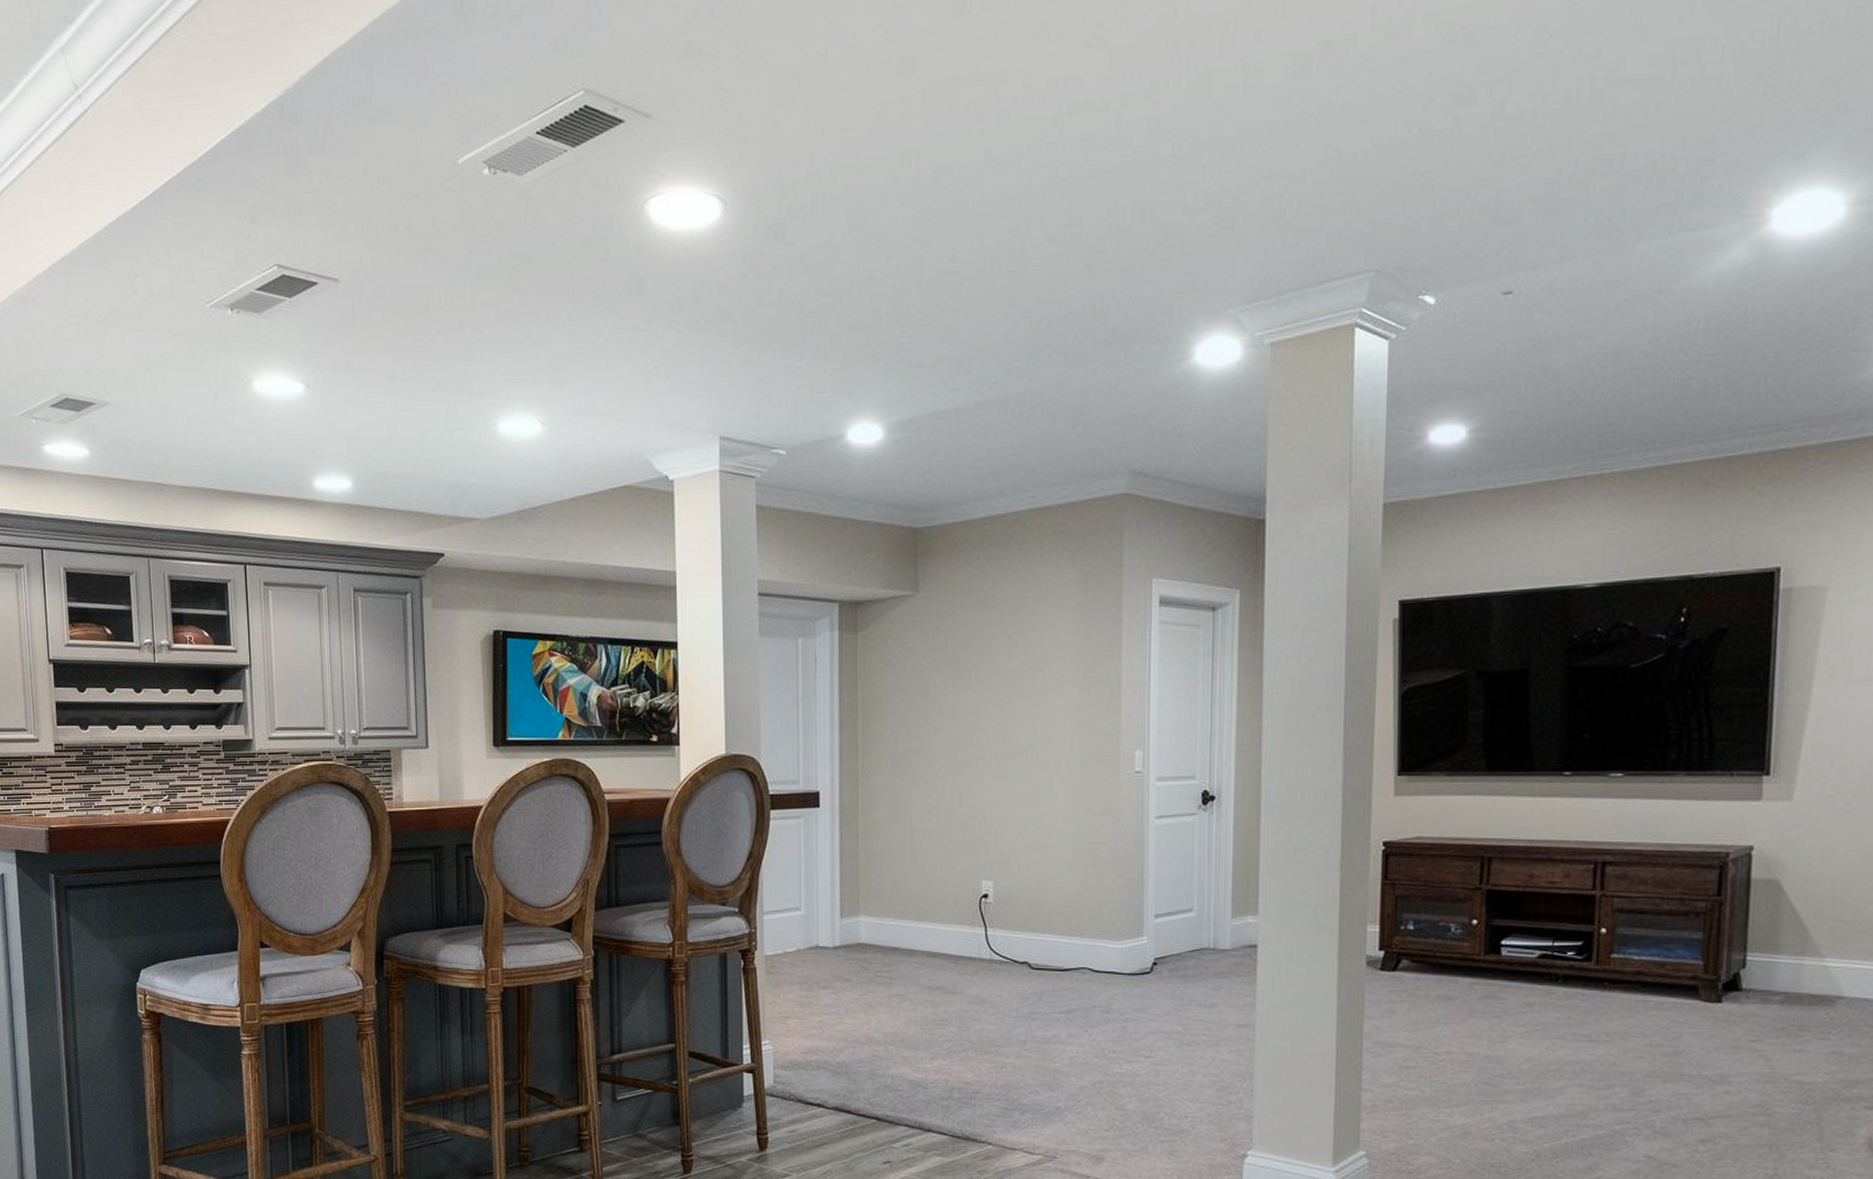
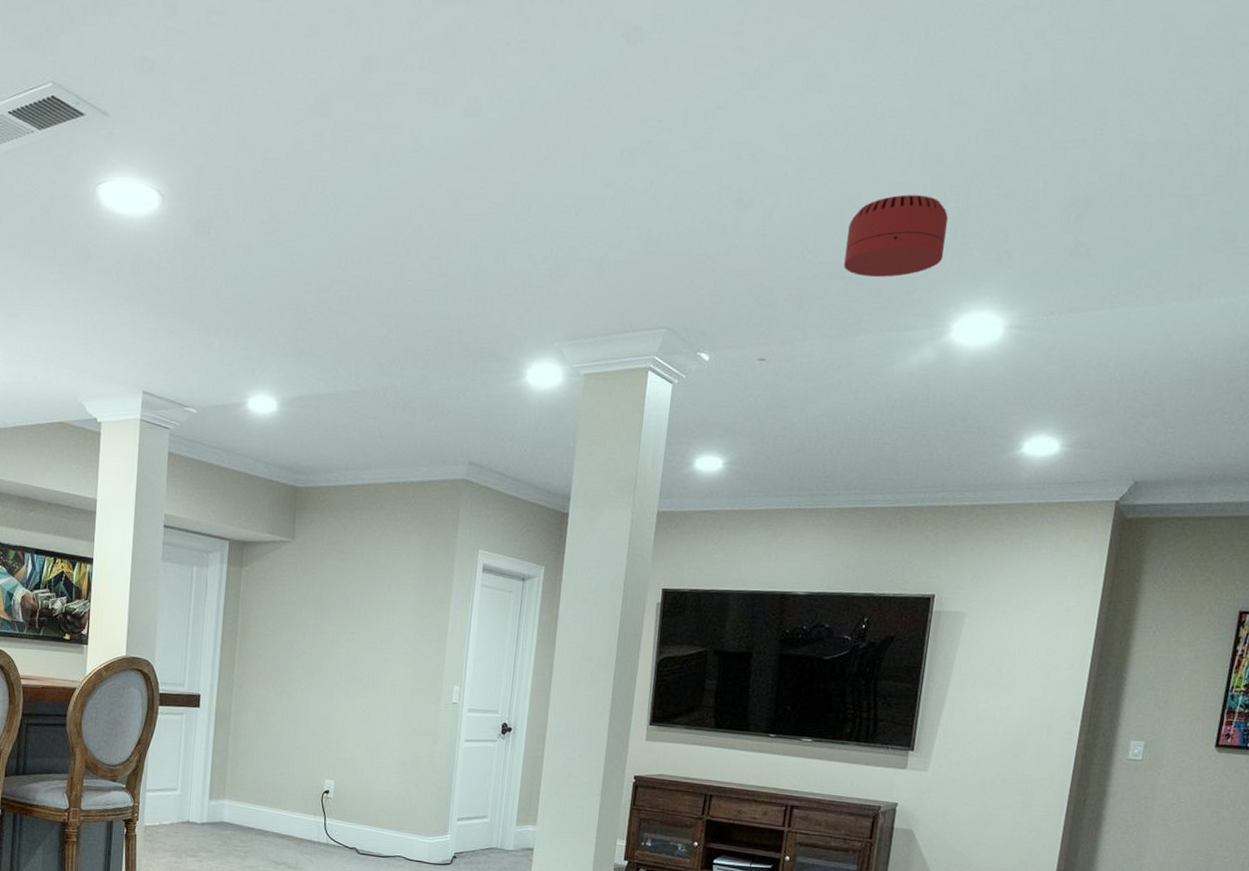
smoke detector: none [1610,49,1751,167] -> present [843,194,948,278]

